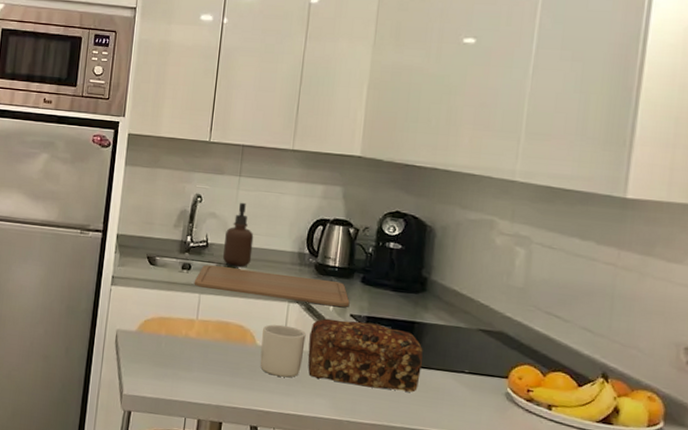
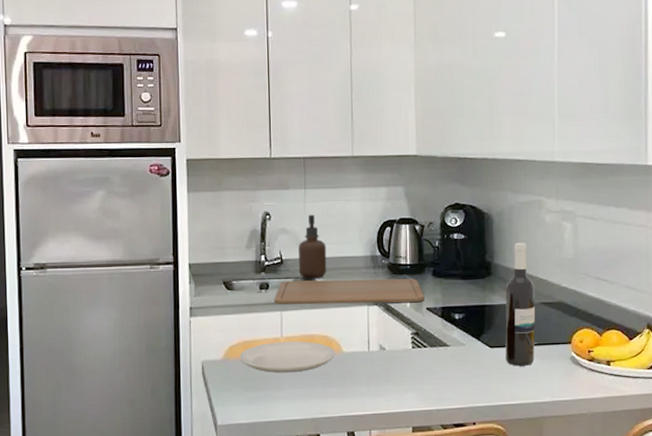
plate: none [153,322,249,357] -> present [239,341,336,373]
mug: present [260,324,306,378] -> none [347,328,389,379]
bread loaf: present [307,318,423,392] -> none [392,313,496,374]
wine bottle: none [430,261,474,394] -> present [505,242,536,366]

